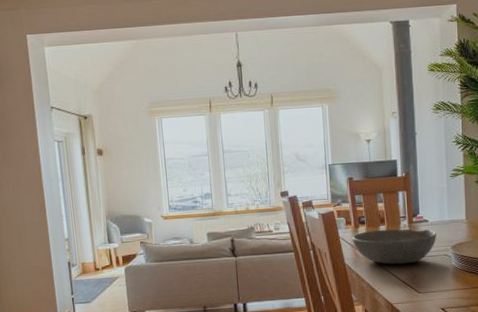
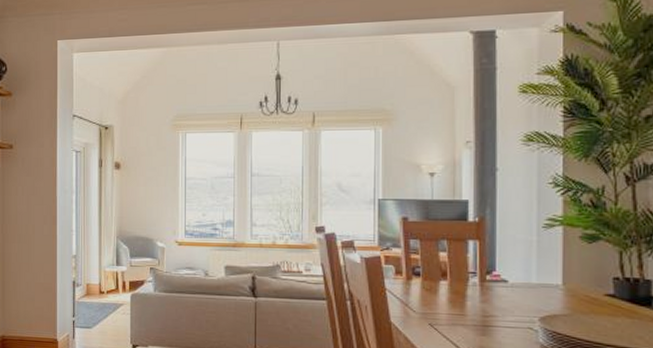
bowl: present [352,228,436,265] -> none [402,285,518,333]

